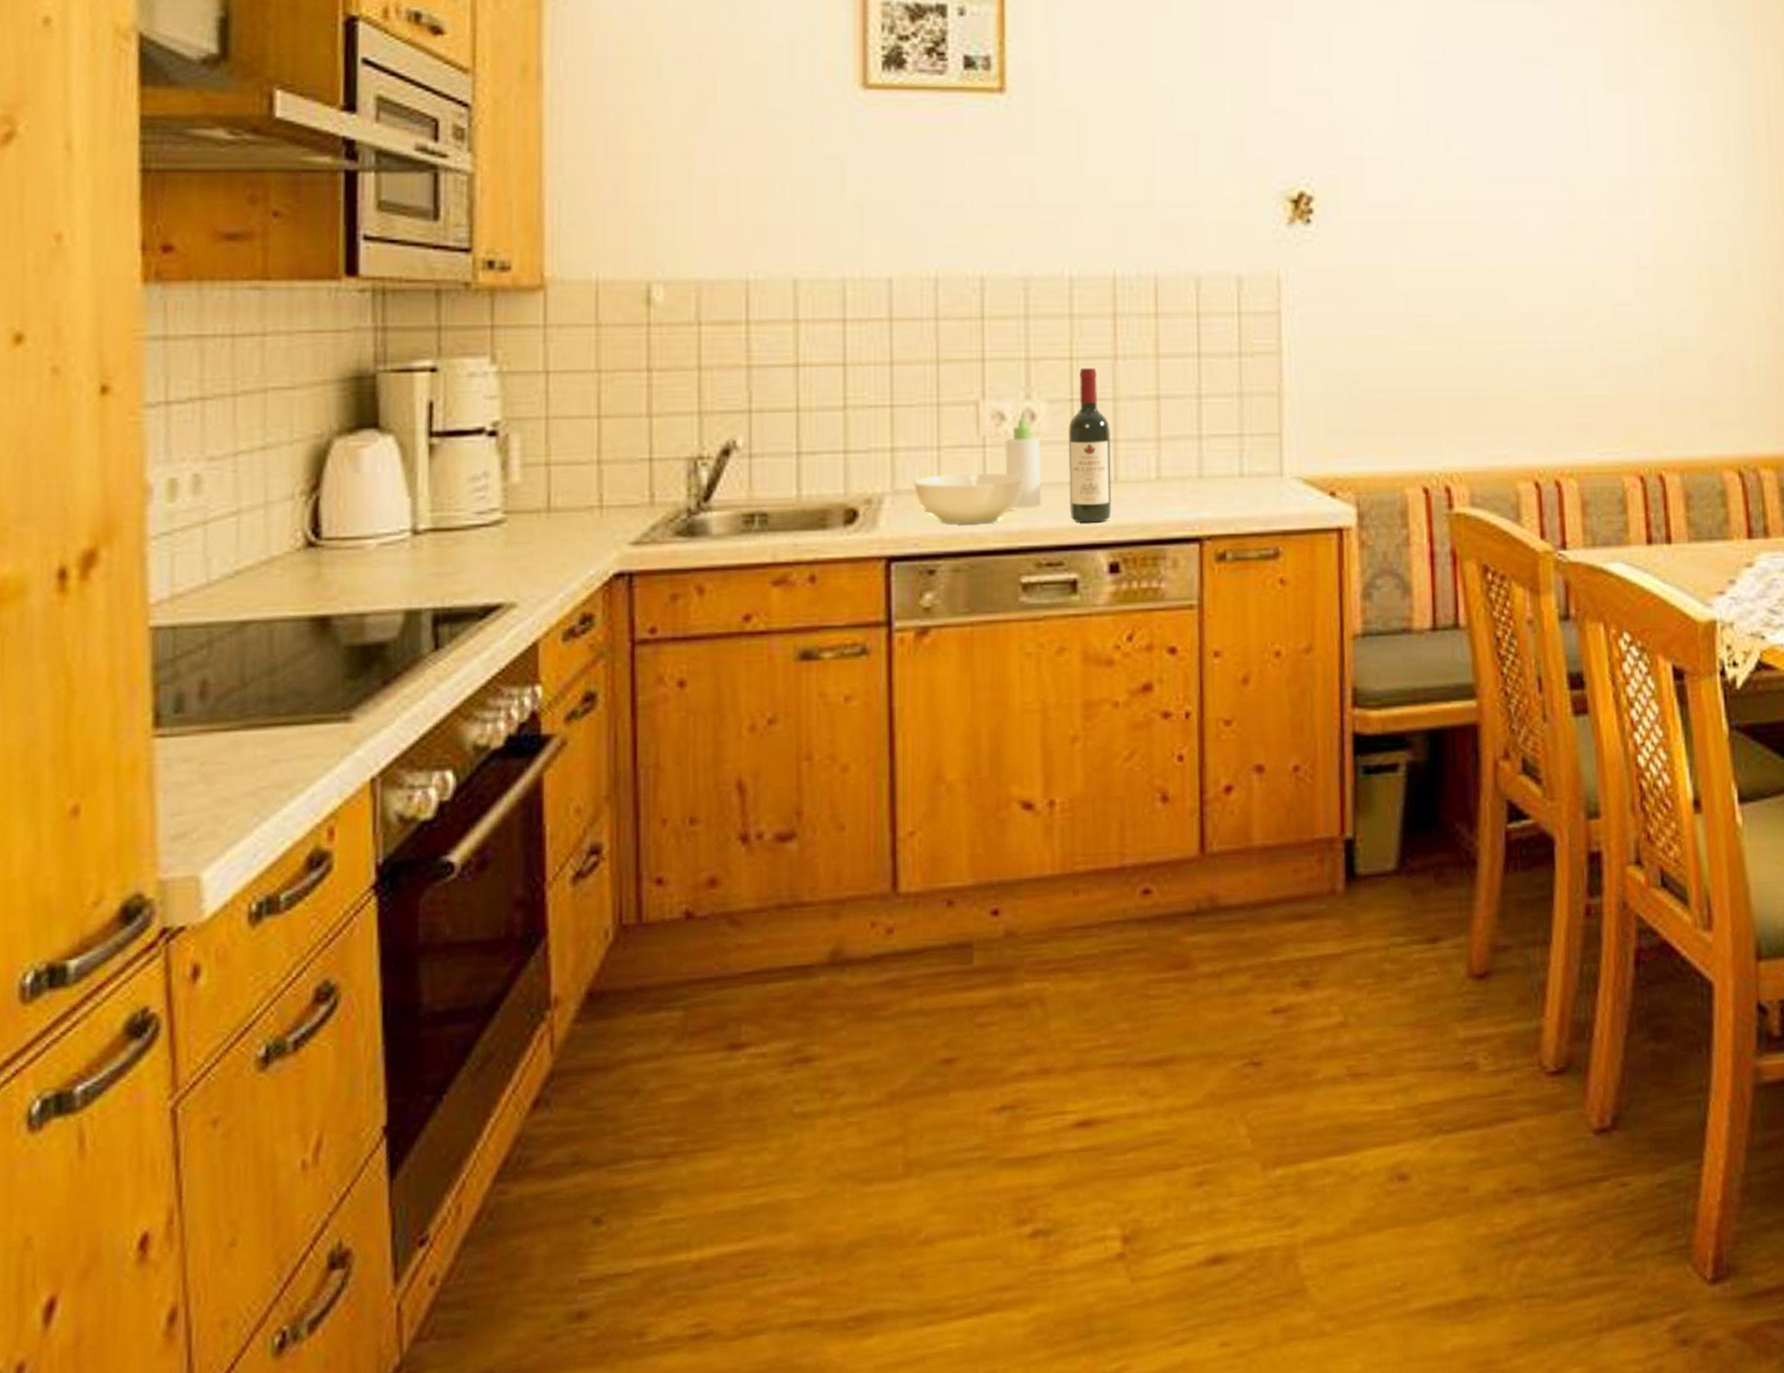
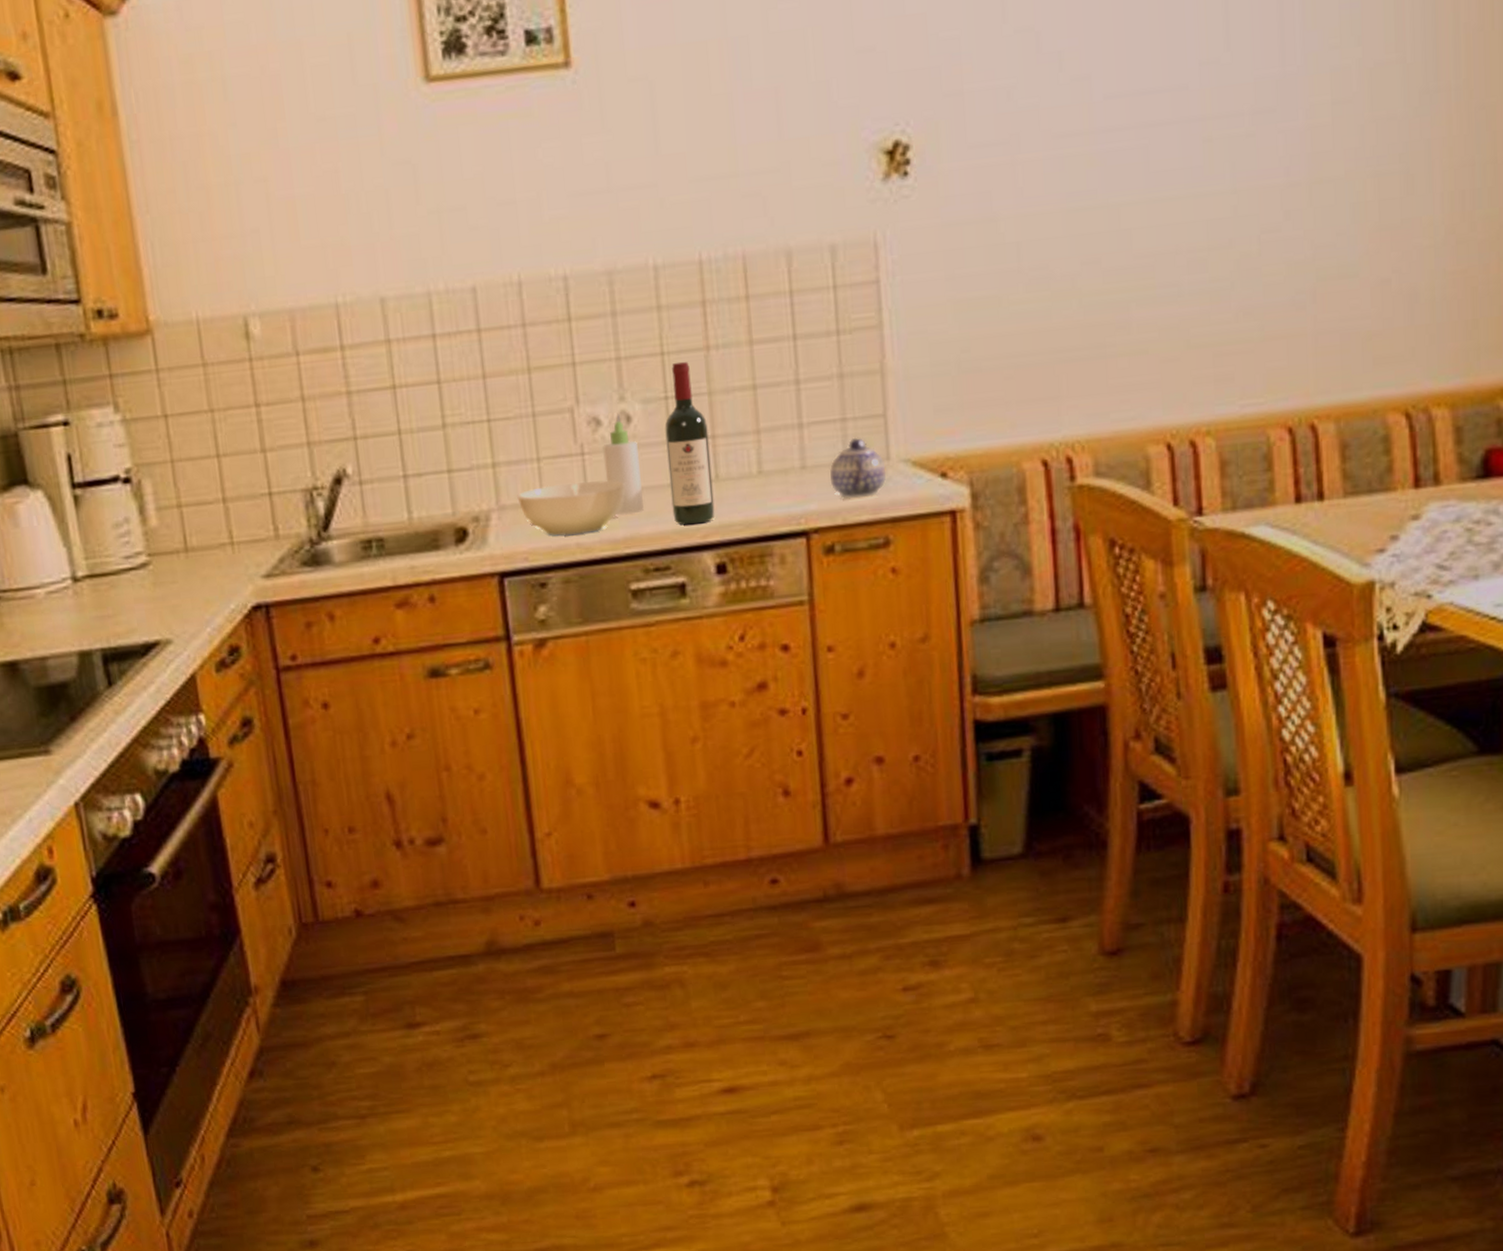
teapot: none [1225,452,1279,510] -> present [829,437,887,499]

